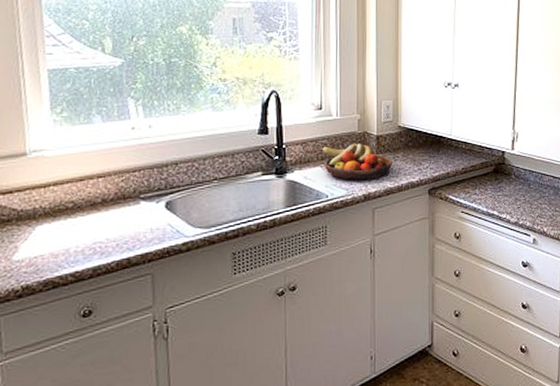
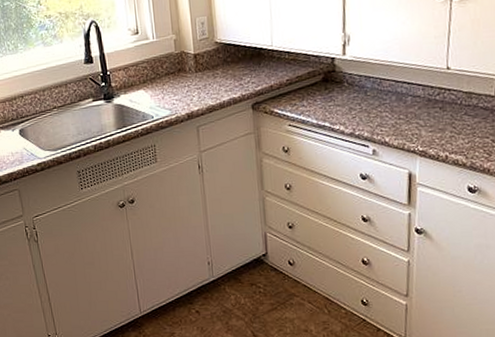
fruit bowl: present [322,143,392,180] -> none [143,63,212,101]

